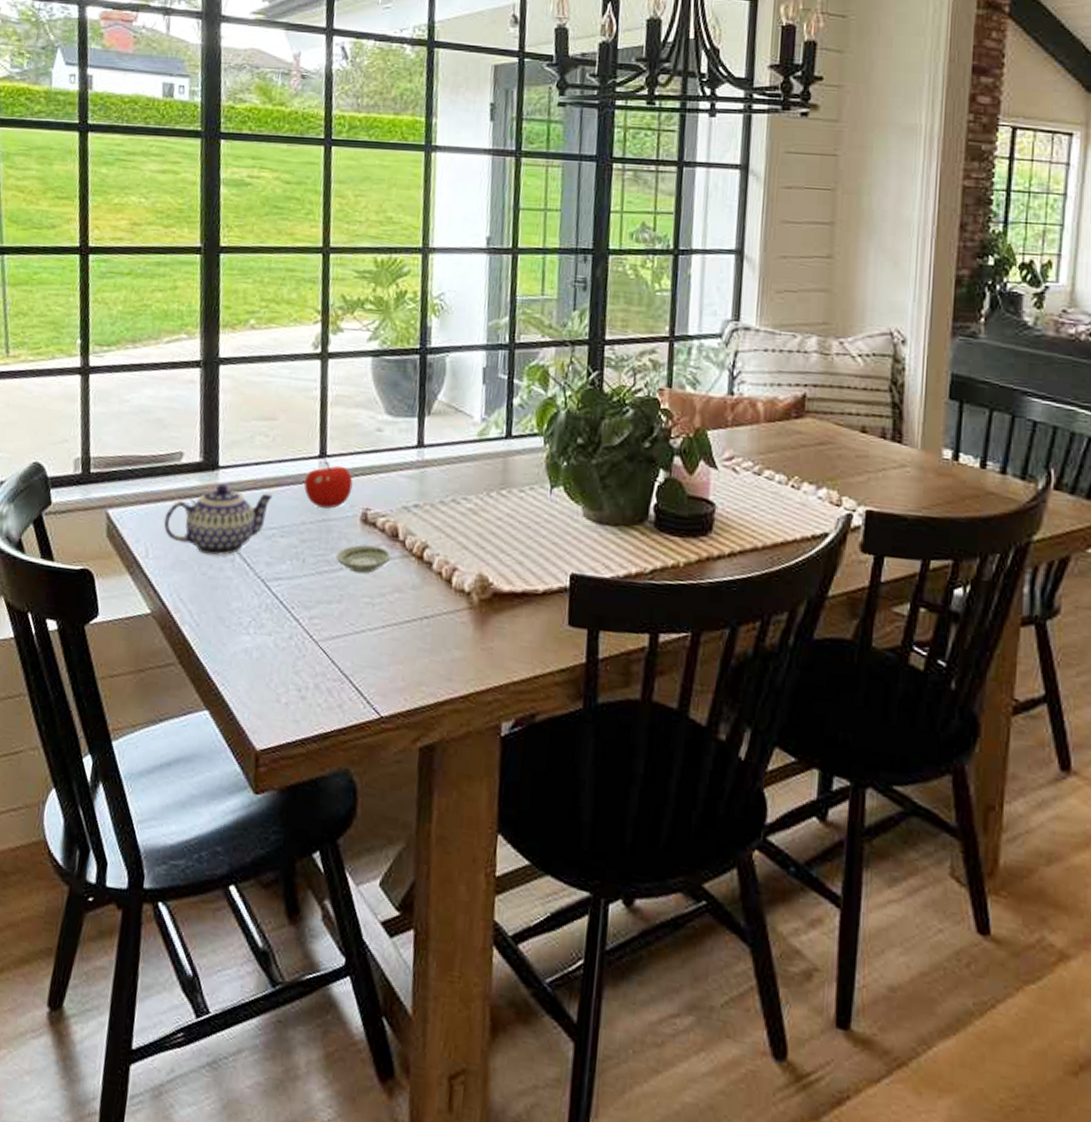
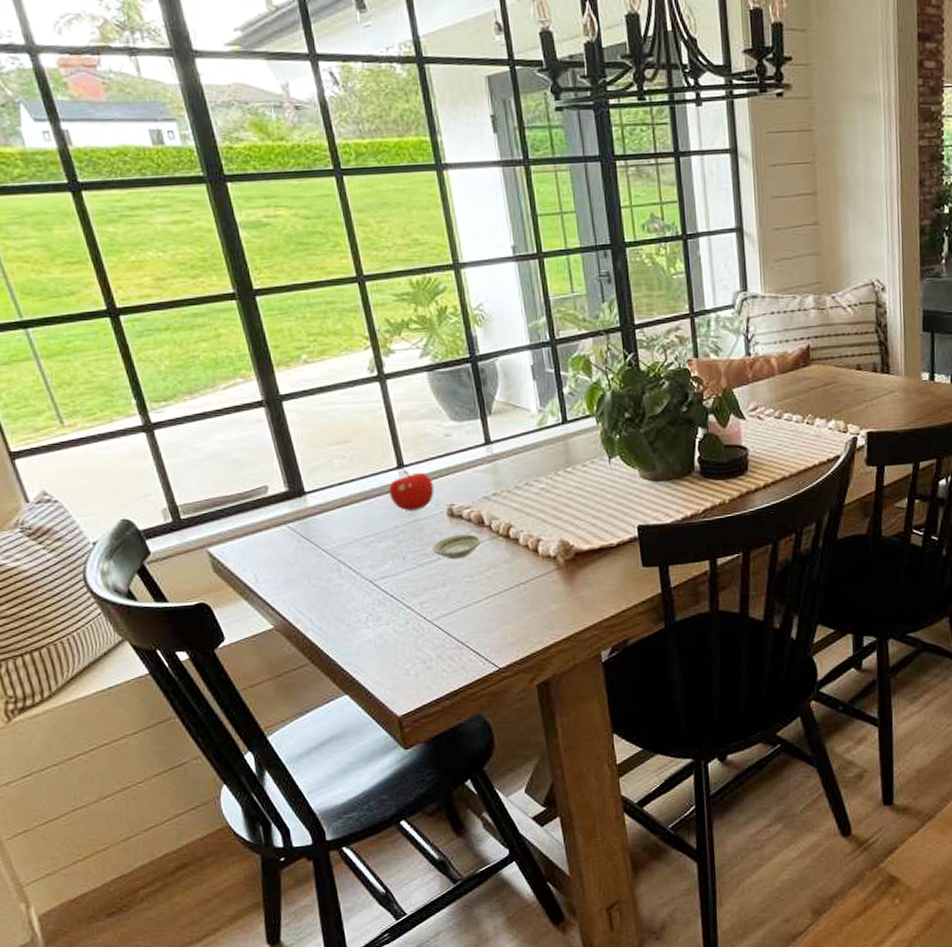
teapot: present [163,483,273,556] -> none [264,506,362,570]

